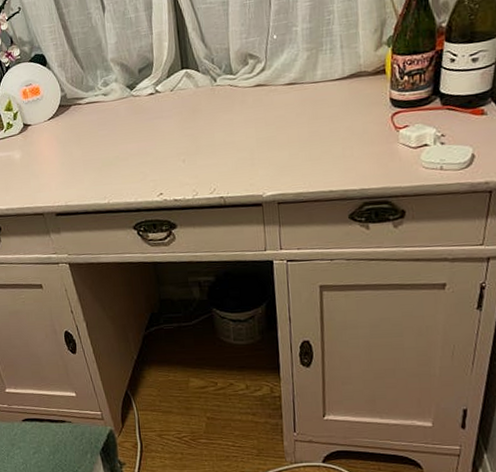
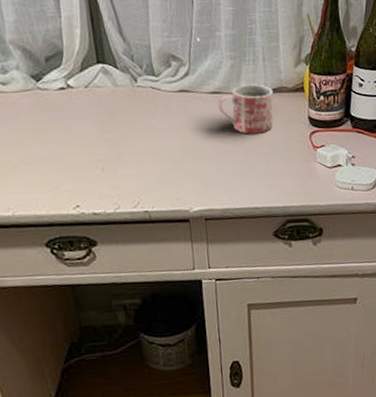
mug: none [292,71,352,121] -> present [217,84,274,134]

